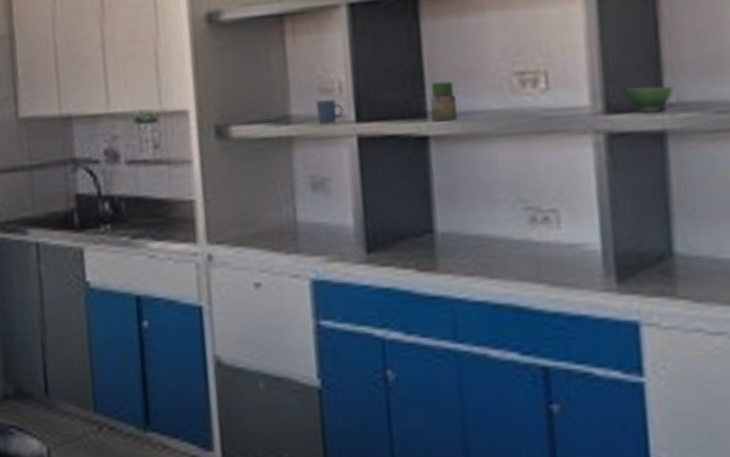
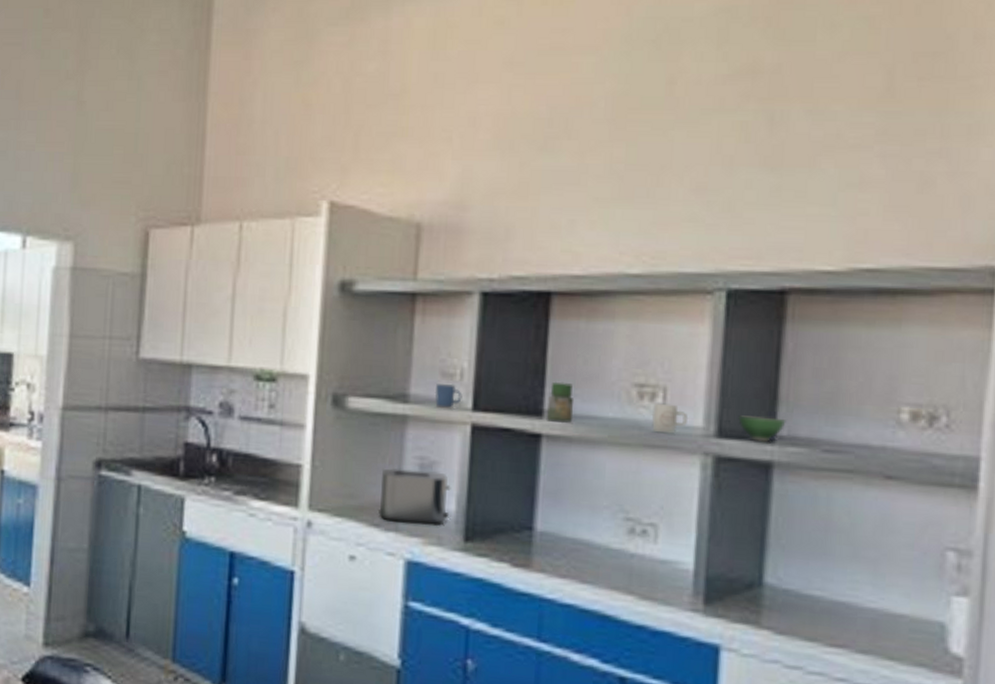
toaster: none [275,188,348,244] -> present [377,468,451,526]
mug: none [536,87,574,118] -> present [651,403,689,434]

